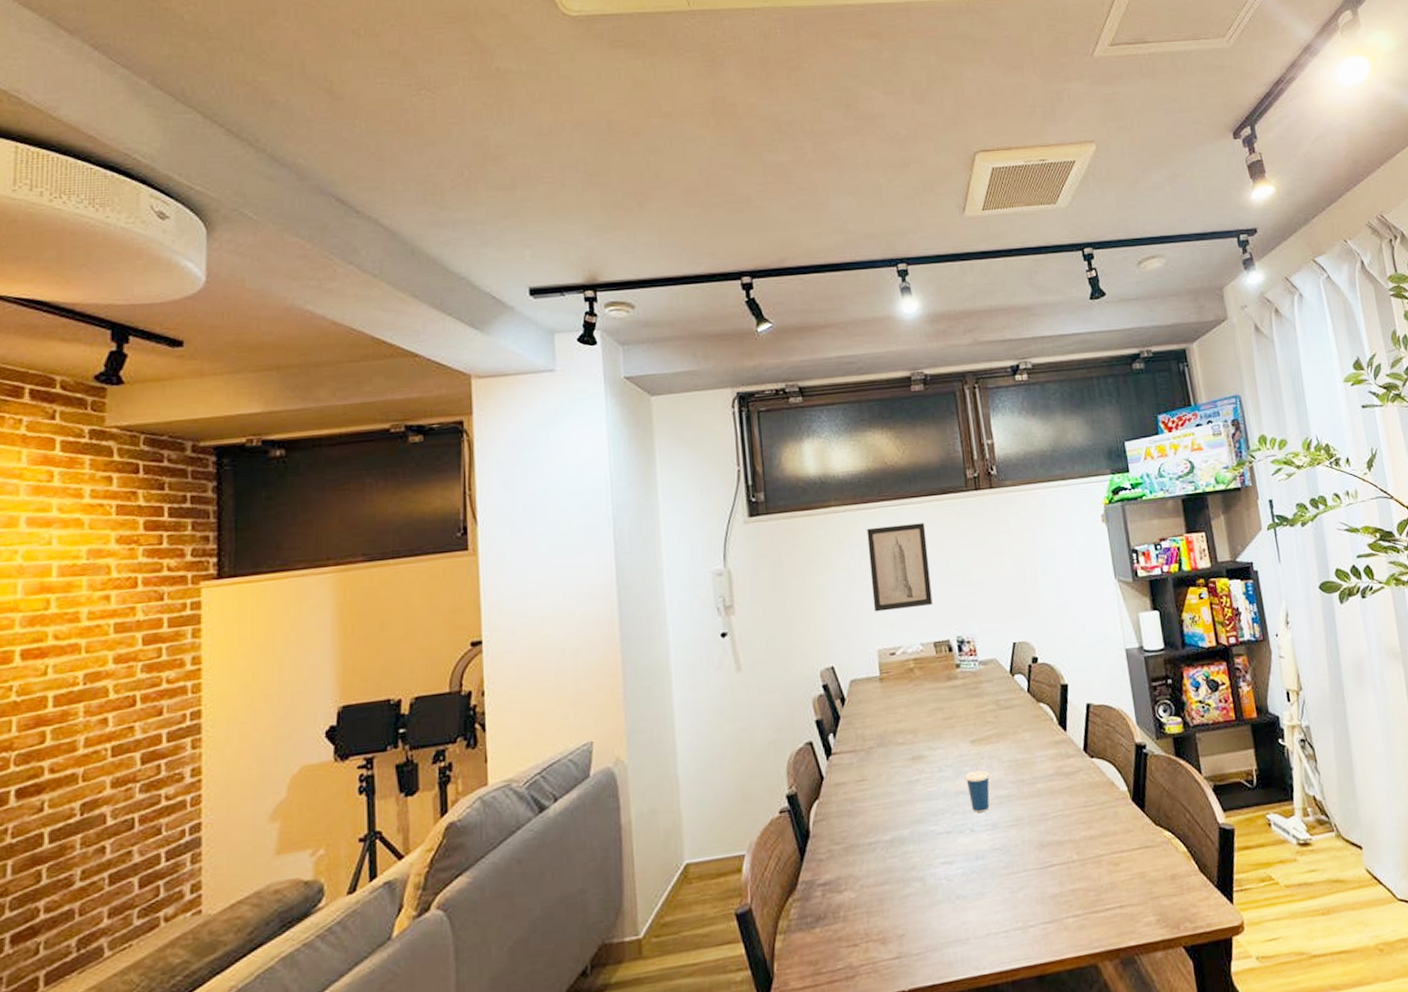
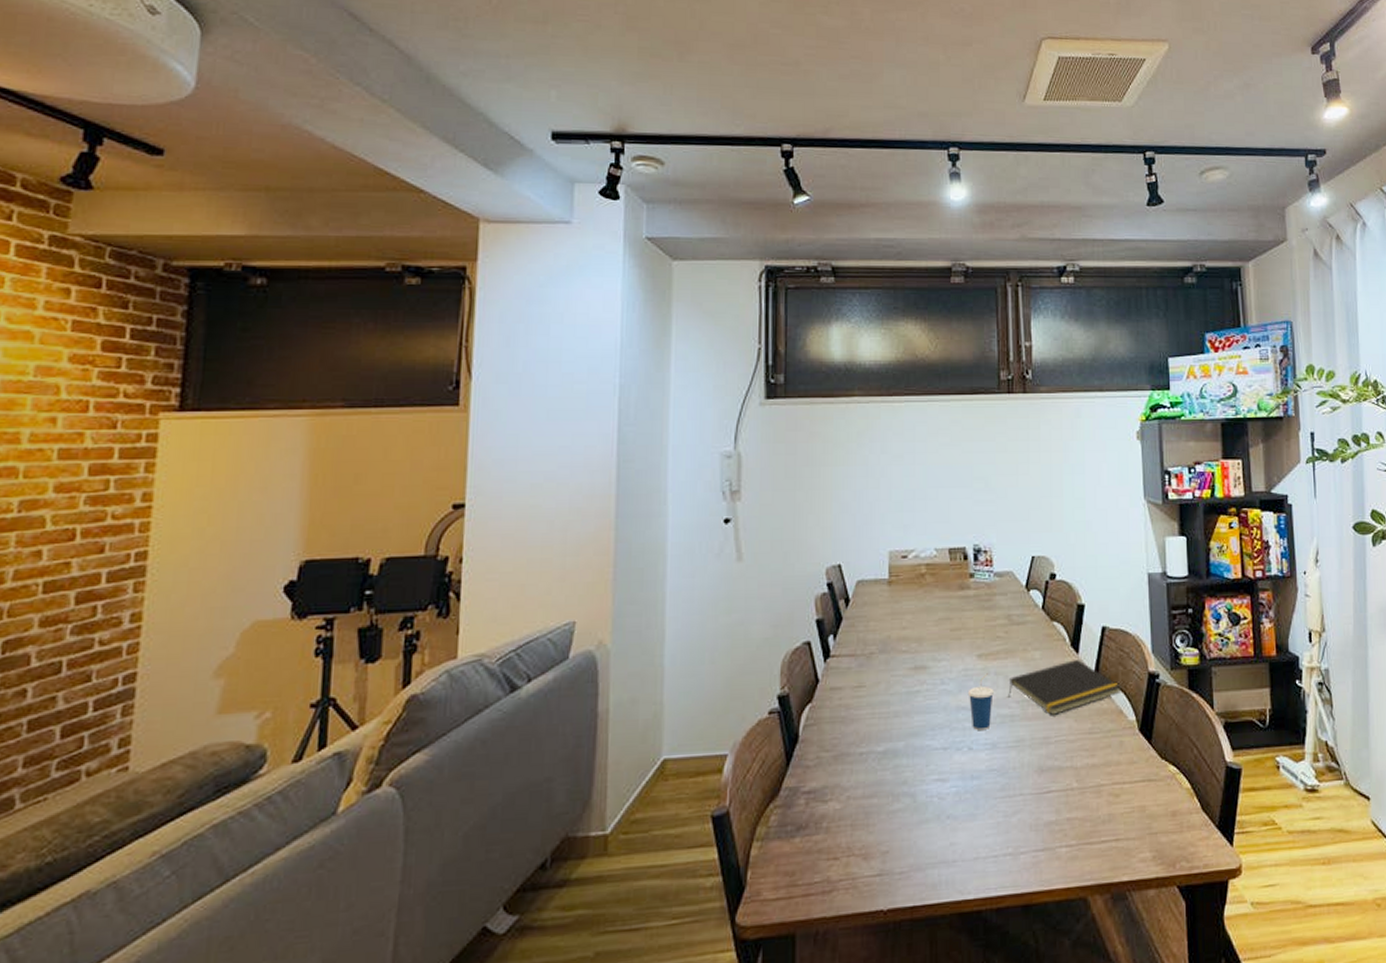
wall art: present [867,522,933,612] -> none [889,422,952,511]
notepad: none [1003,737,1111,792] -> present [1008,660,1121,715]

